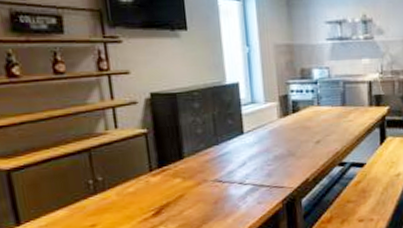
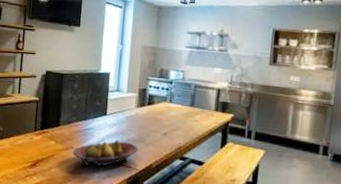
fruit bowl: none [207,159,291,198] -> present [72,139,139,167]

